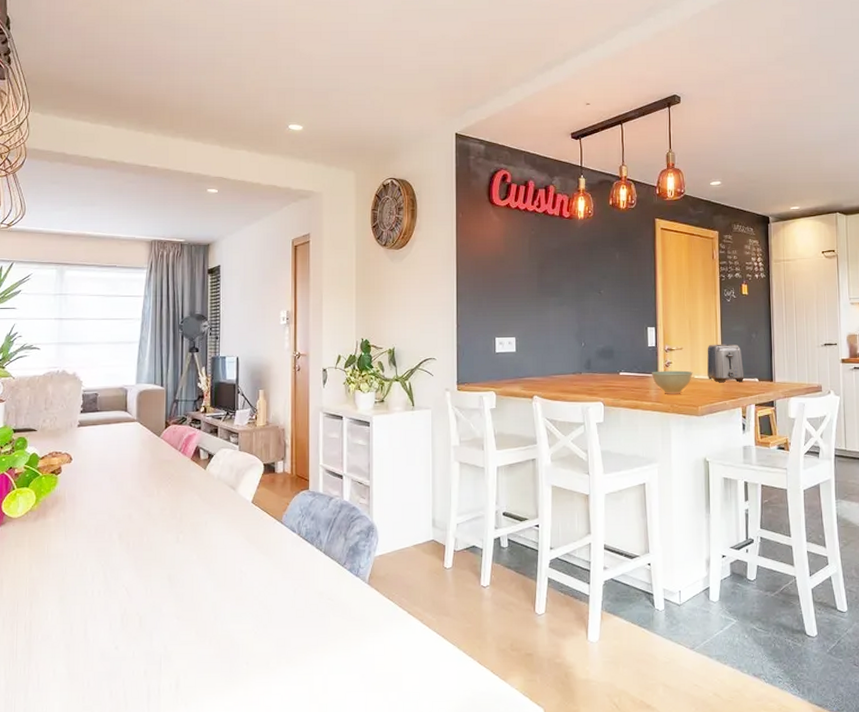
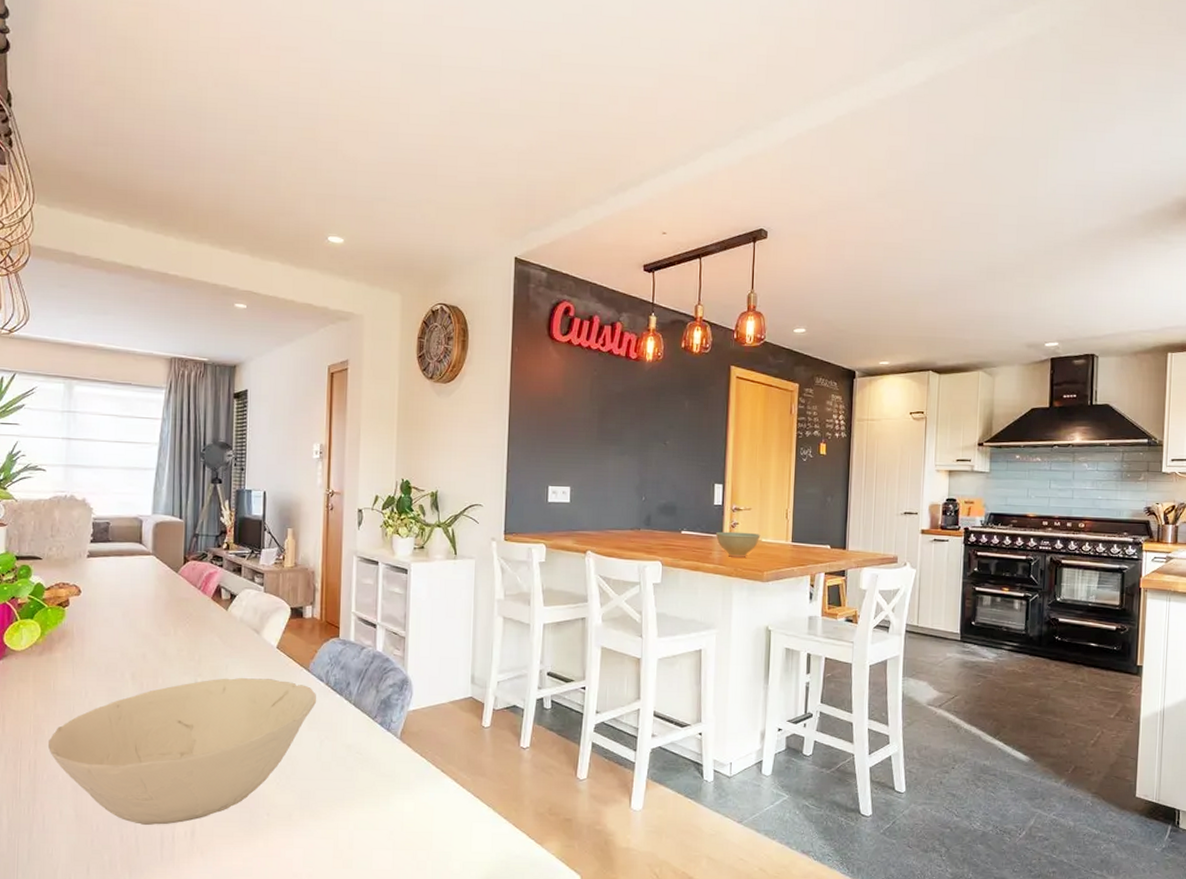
bowl: none [43,532,290,679] -> present [48,677,317,825]
toaster: present [706,344,744,383] -> none [775,506,816,549]

